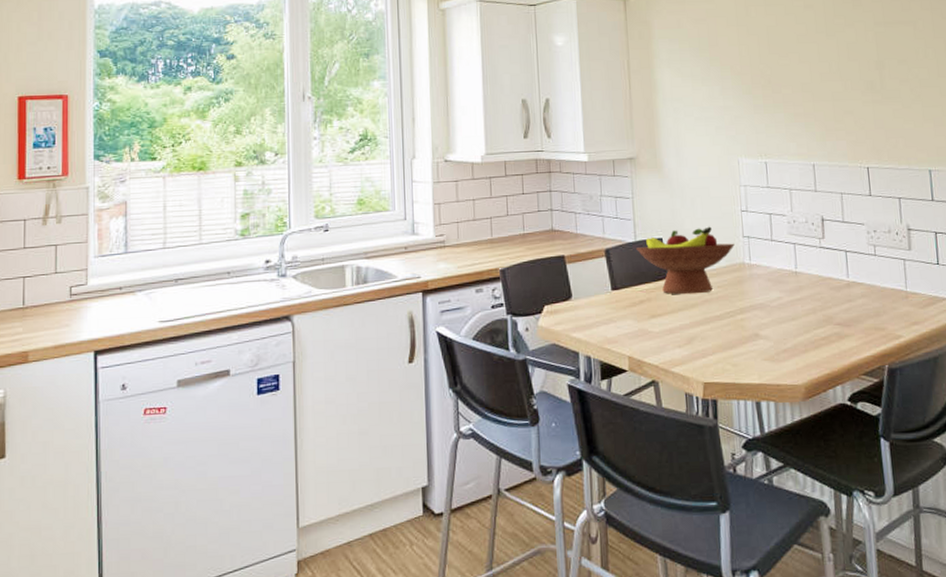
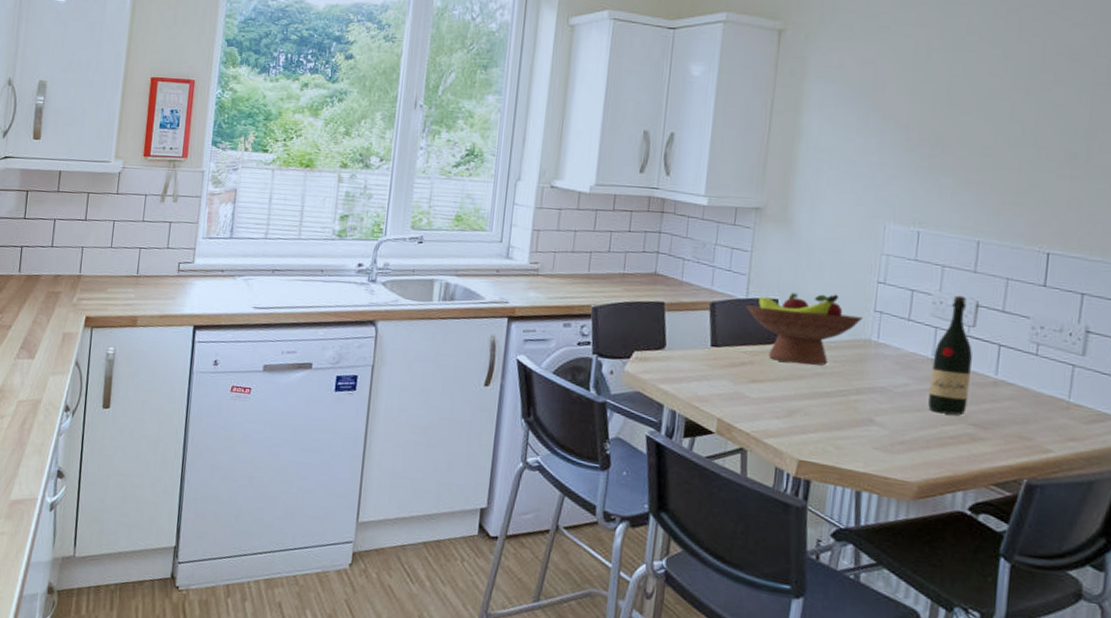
wine bottle: none [796,213,831,319] -> present [928,295,973,416]

